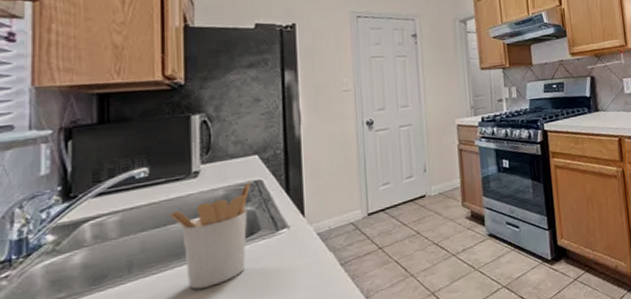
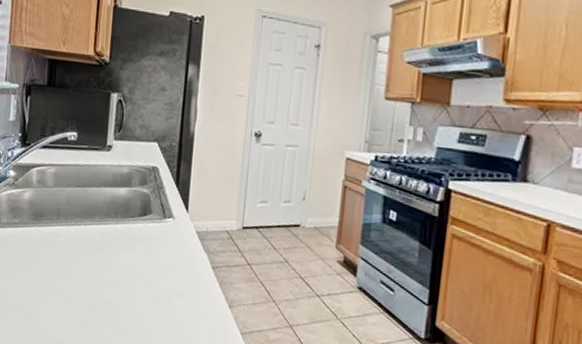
utensil holder: present [167,183,251,290] -> none [86,167,149,251]

